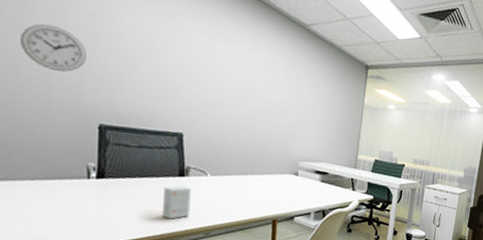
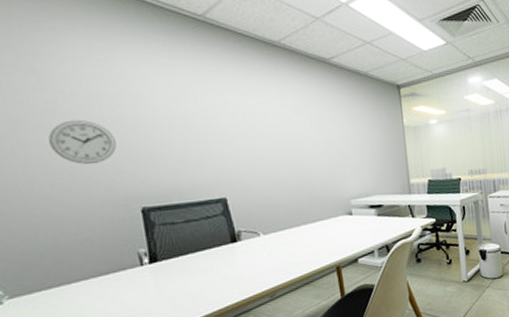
small box: present [163,185,191,219] -> none [219,251,250,290]

